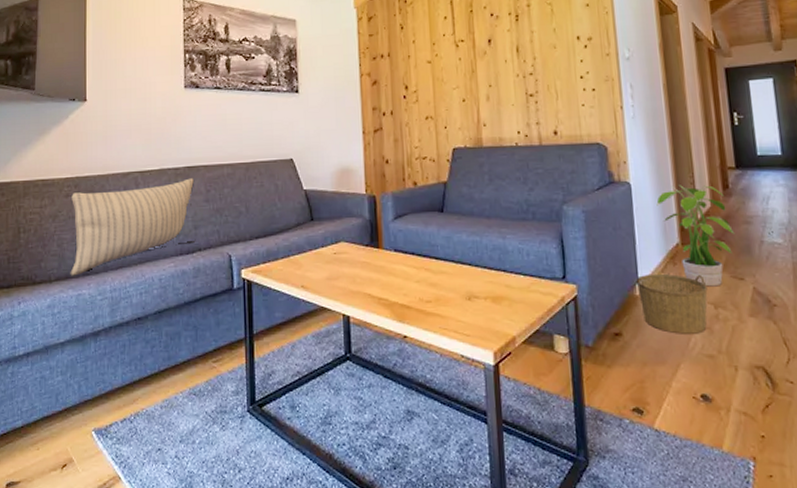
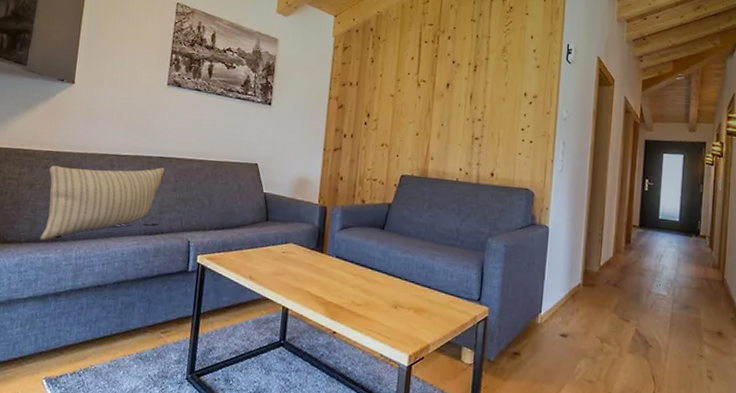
basket: present [636,273,708,336] -> none [539,306,598,363]
potted plant: present [656,185,735,287] -> none [568,234,629,325]

